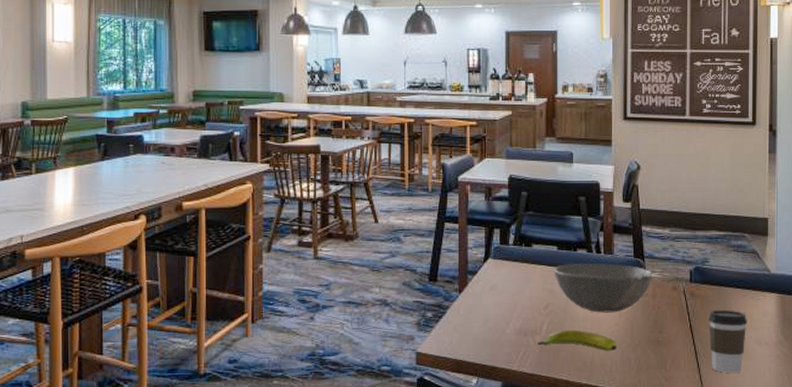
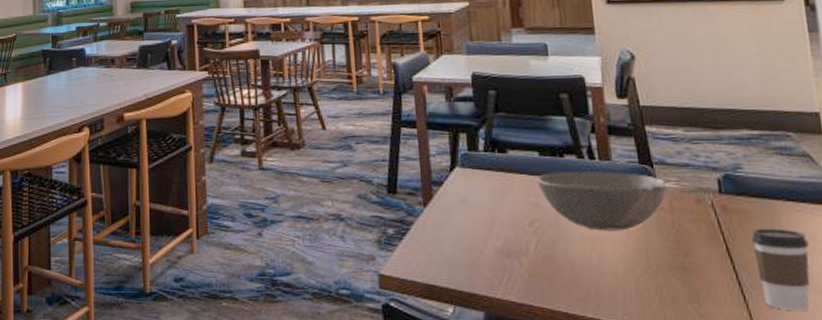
banana: present [538,329,618,351] -> none [525,251,630,278]

